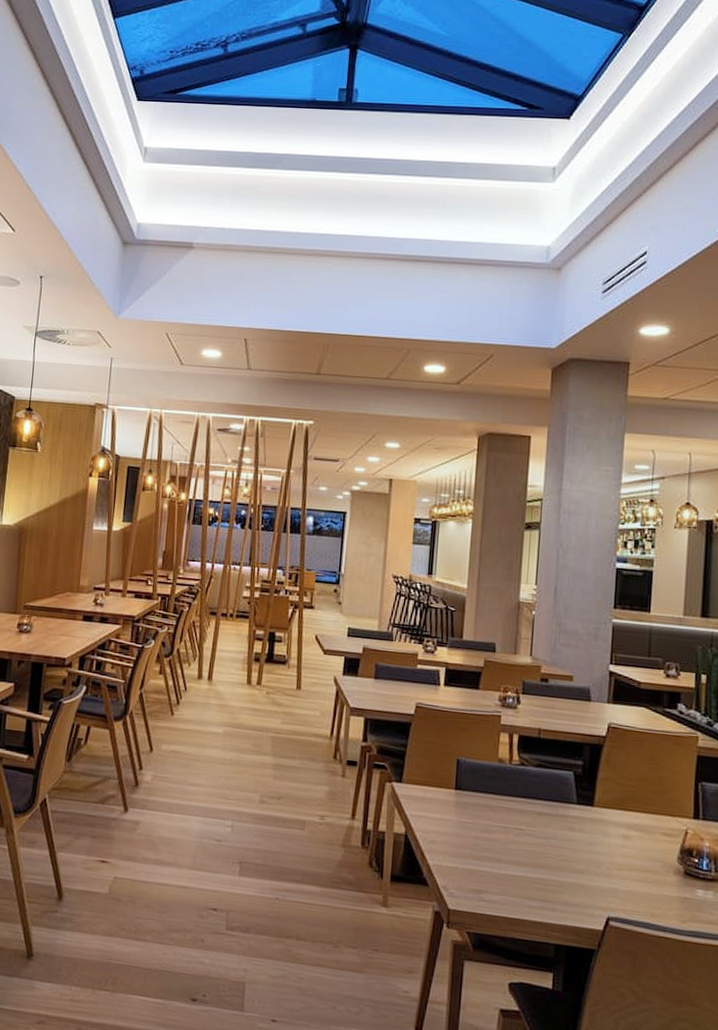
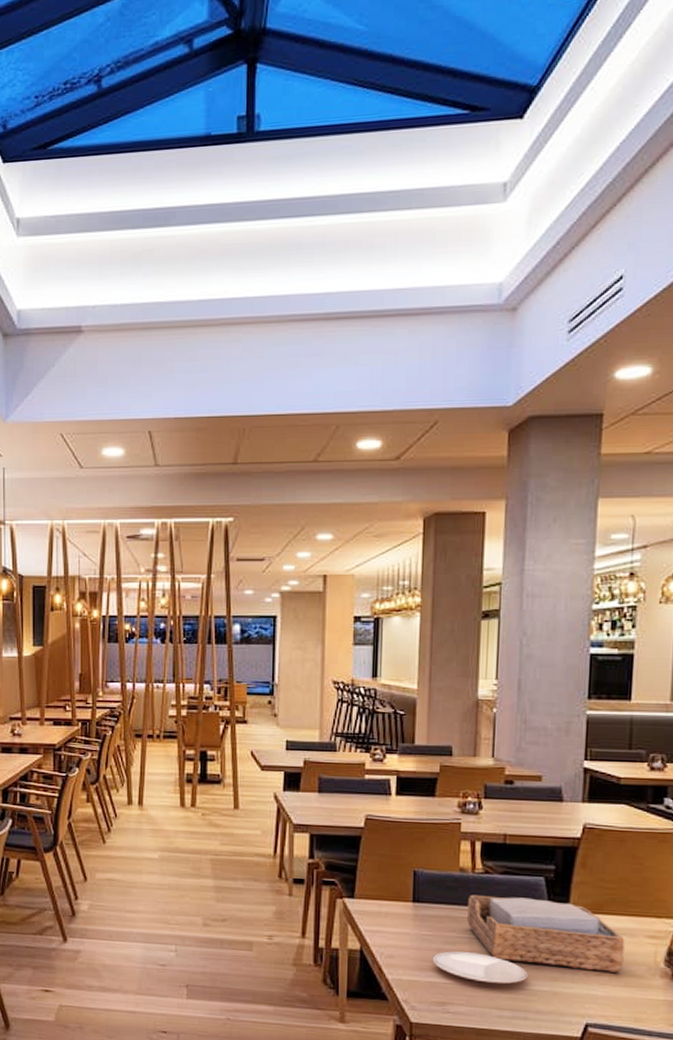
plate: none [470,839,556,875] -> present [432,951,528,985]
napkin holder: none [502,785,643,868] -> present [466,894,625,973]

